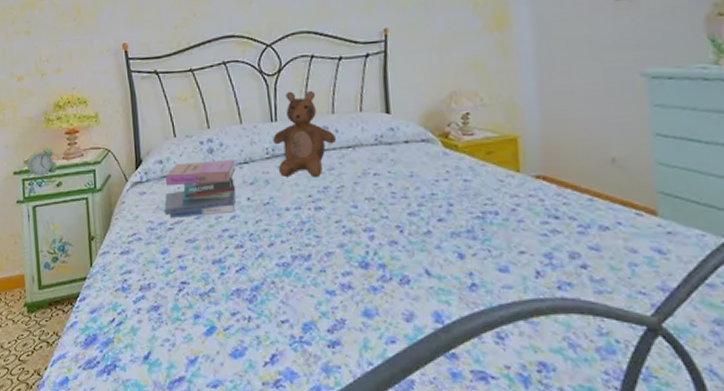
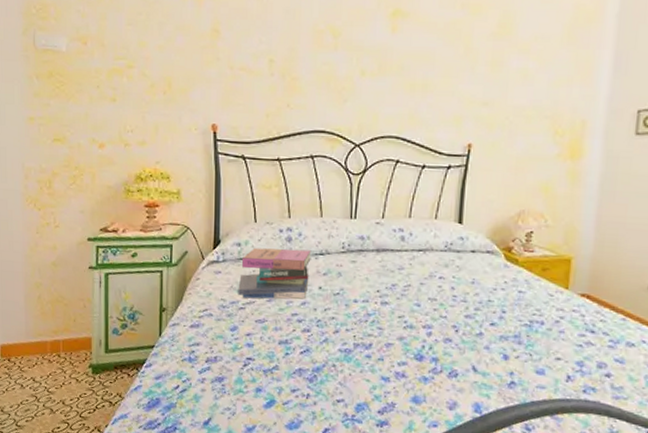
alarm clock: present [22,147,59,180] -> none [98,217,136,248]
teddy bear: present [273,90,337,177] -> none [350,192,410,275]

